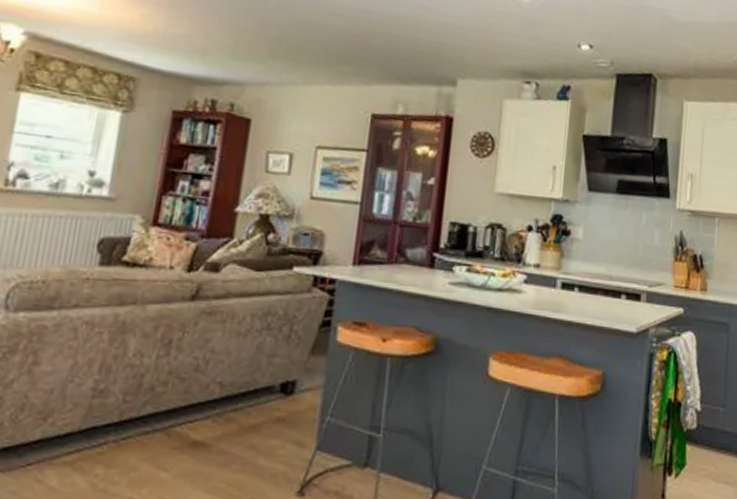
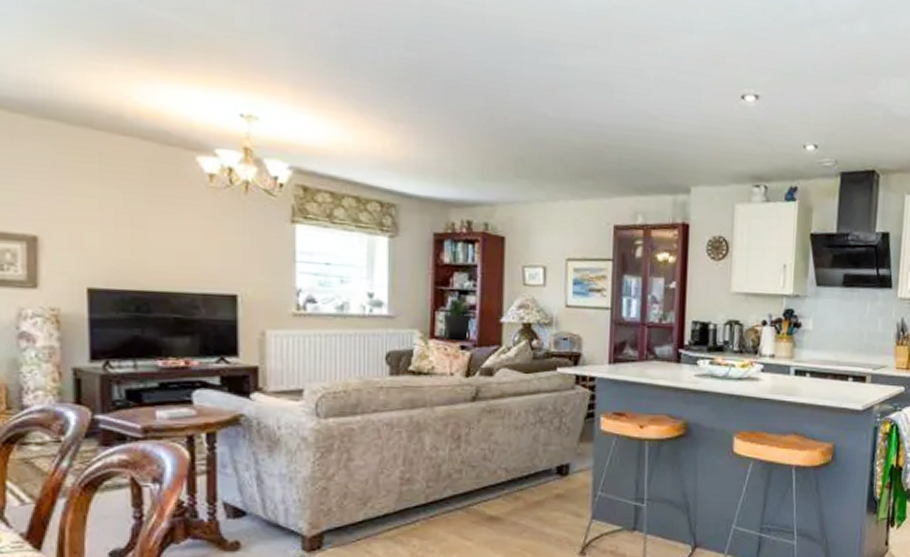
planter: none [170,177,204,231] -> present [443,294,472,341]

